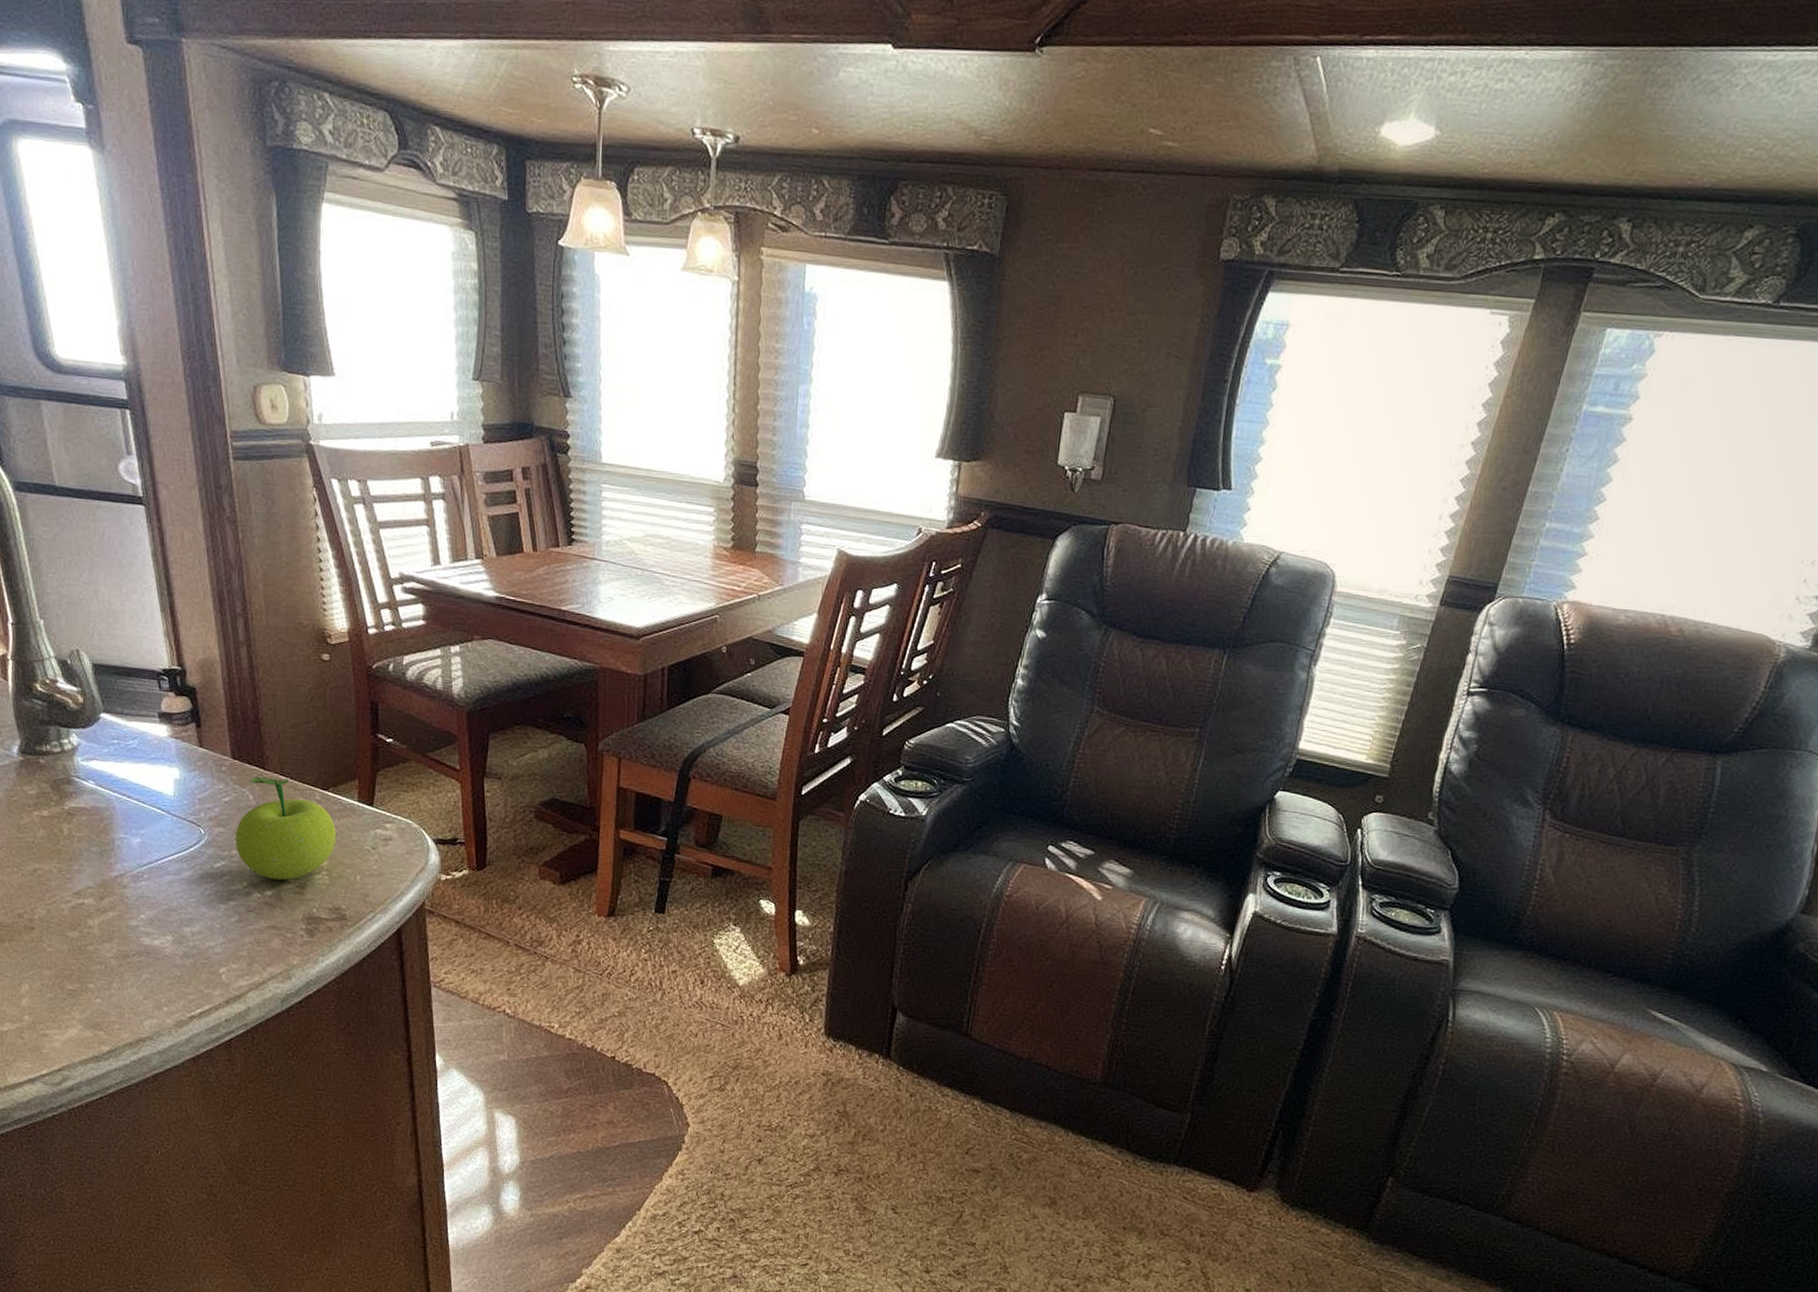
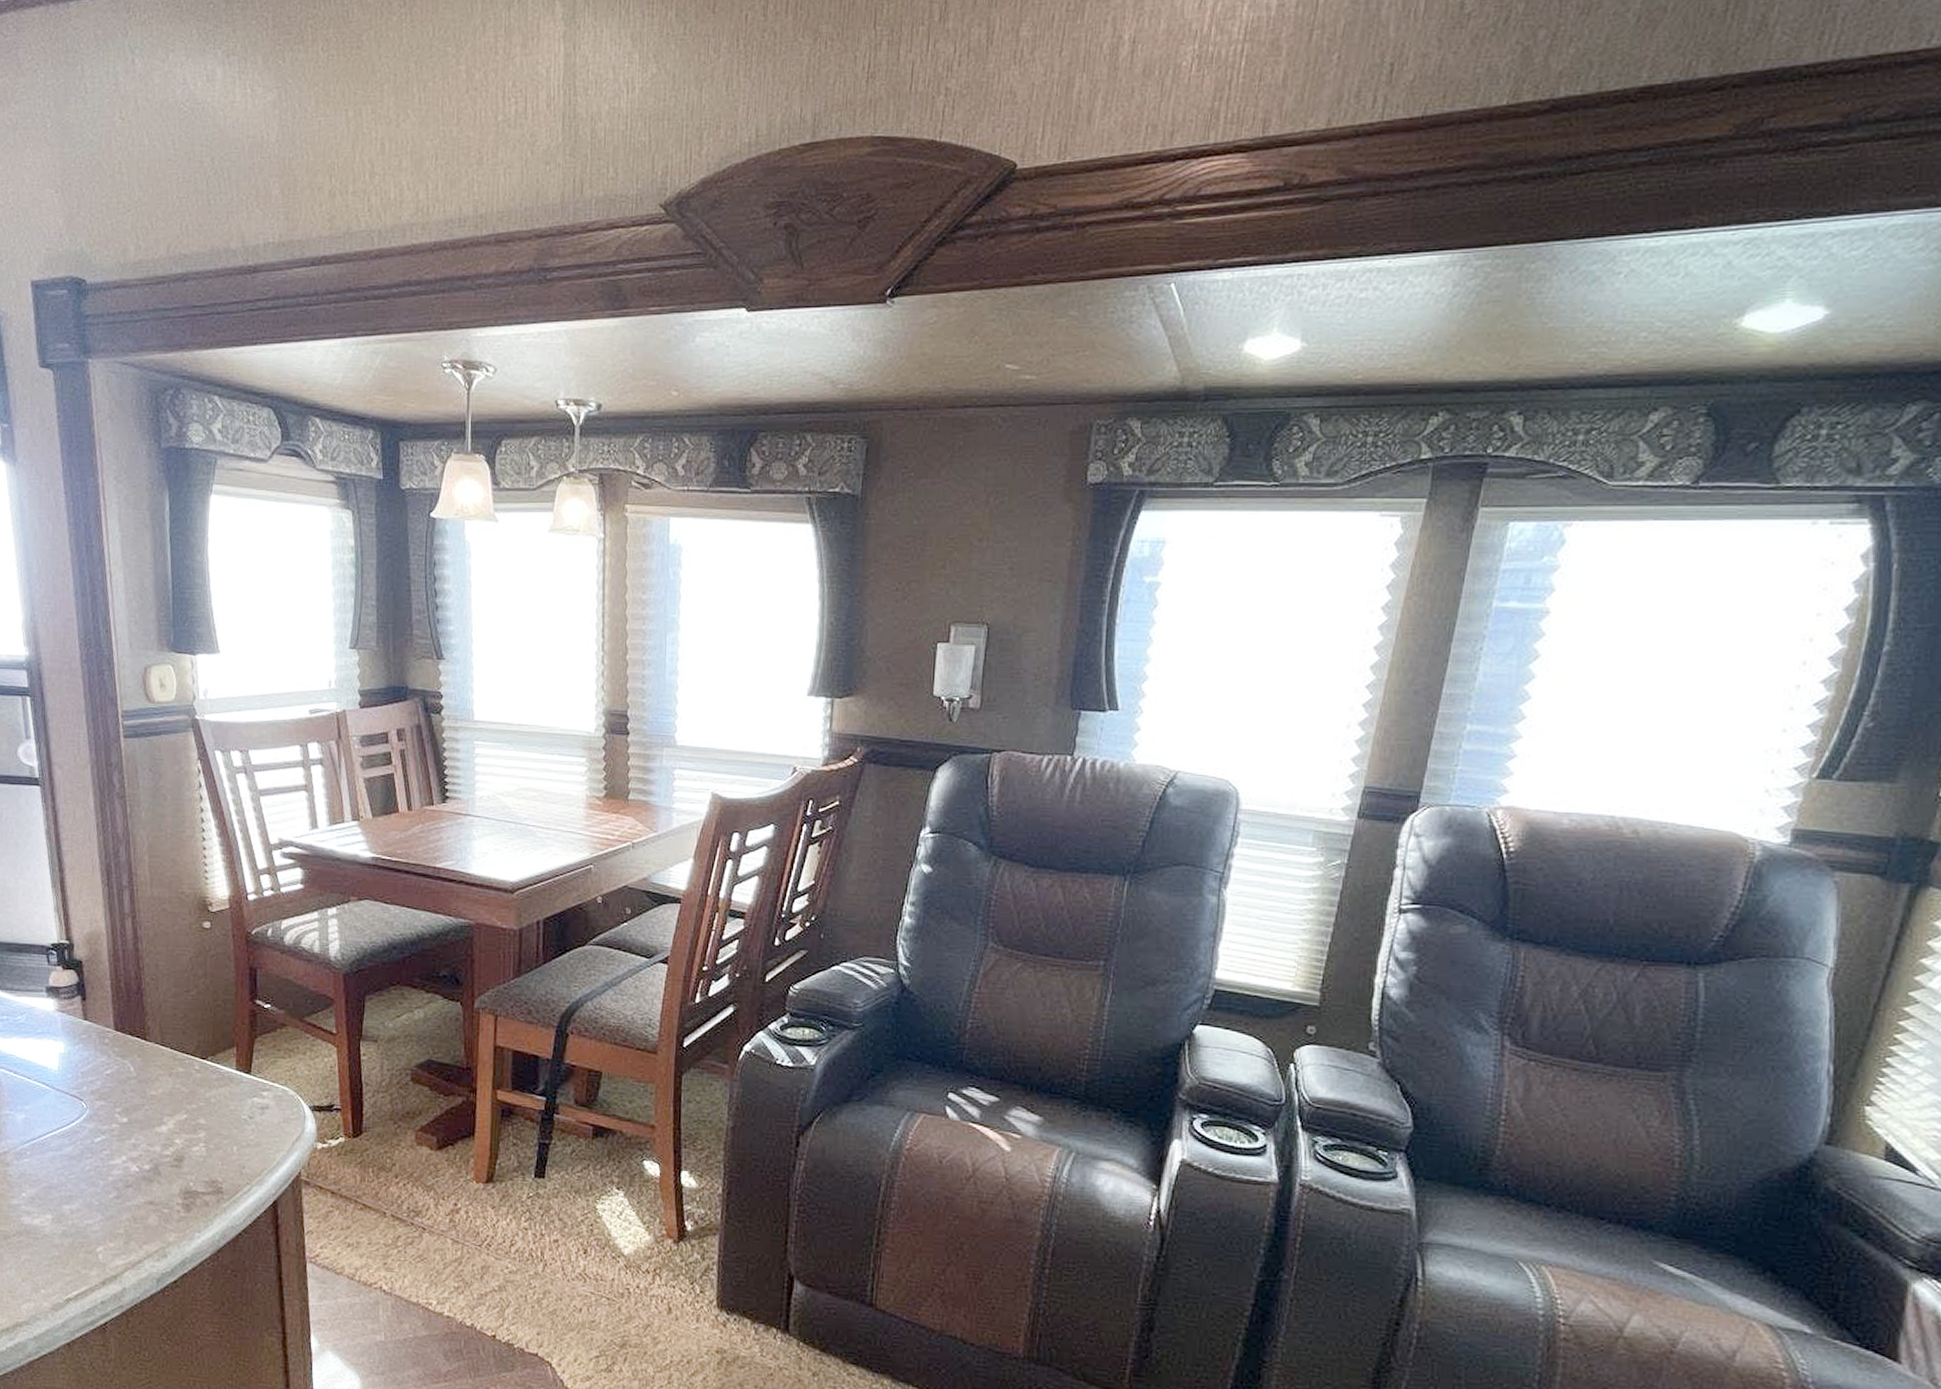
fruit: present [235,777,337,880] -> none [115,1048,215,1154]

